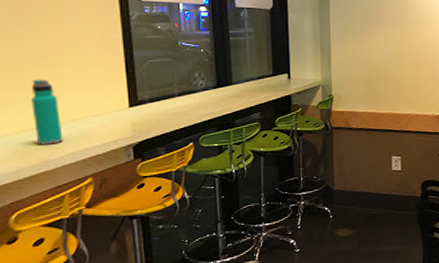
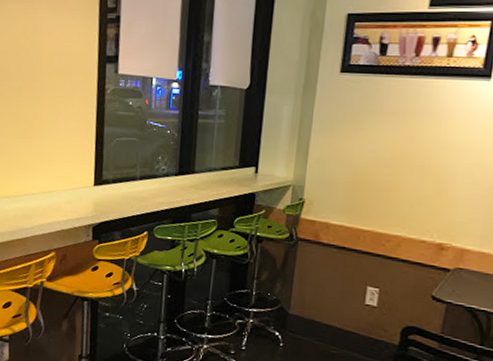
water bottle: present [31,79,63,145] -> none [15,148,36,214]

